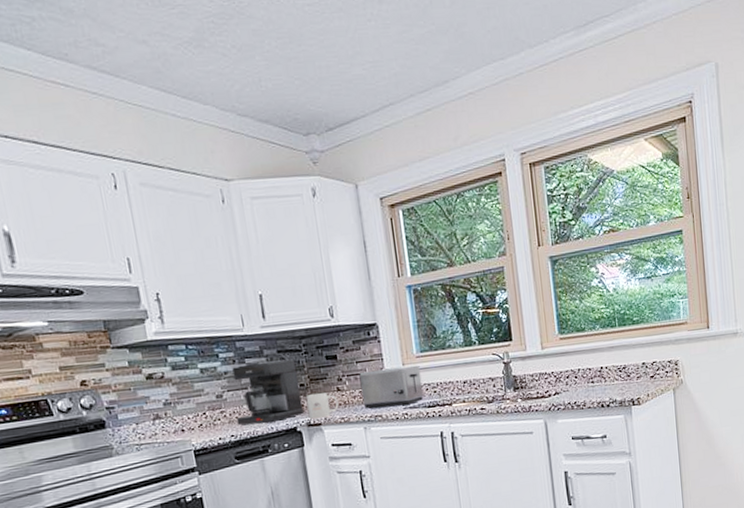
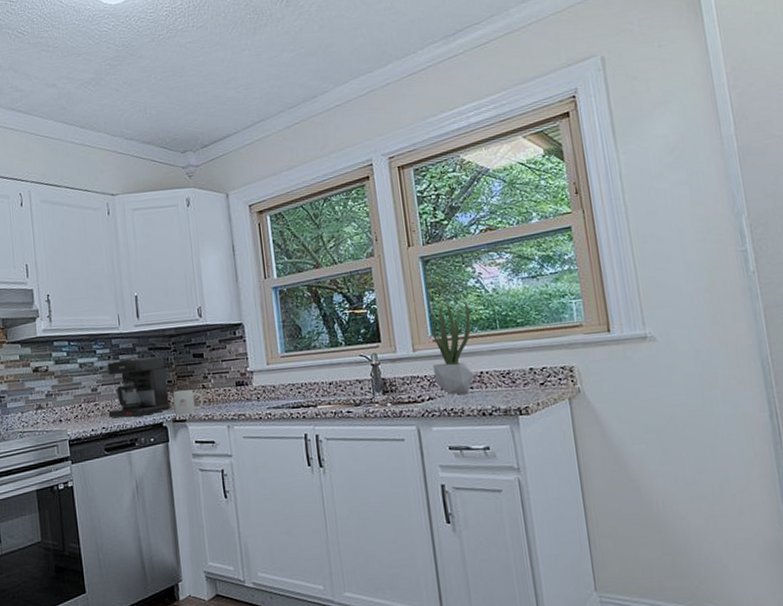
toaster: present [359,365,424,409] -> none [224,364,288,407]
potted plant: none [557,299,595,390] -> present [430,300,474,395]

